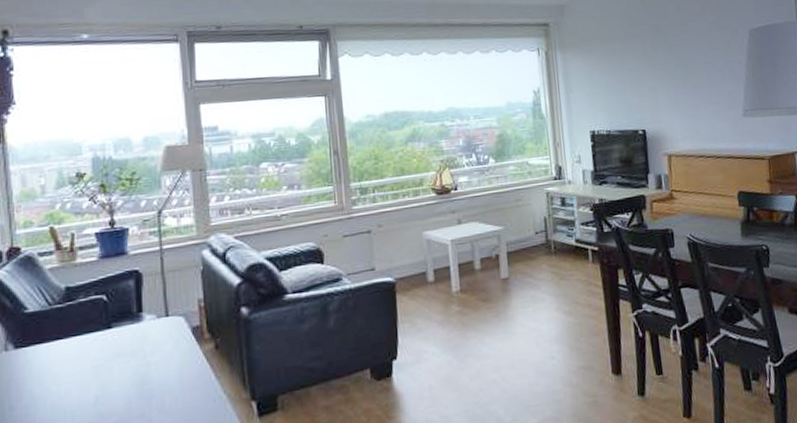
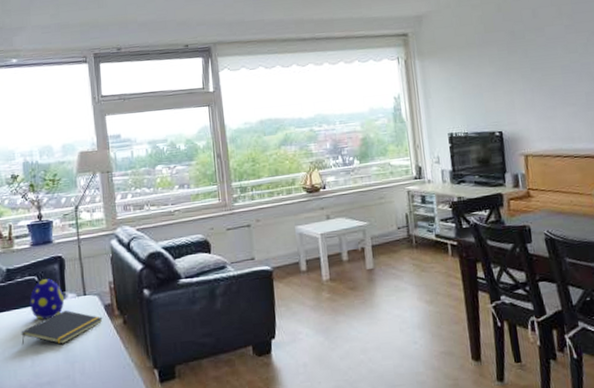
notepad: none [82,335,189,380] -> present [21,310,103,346]
decorative egg: none [95,297,140,348] -> present [29,278,64,320]

